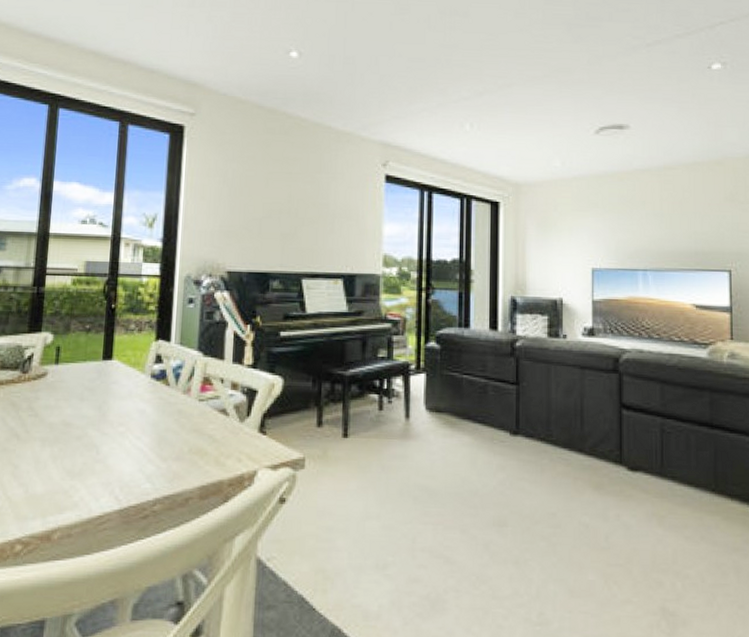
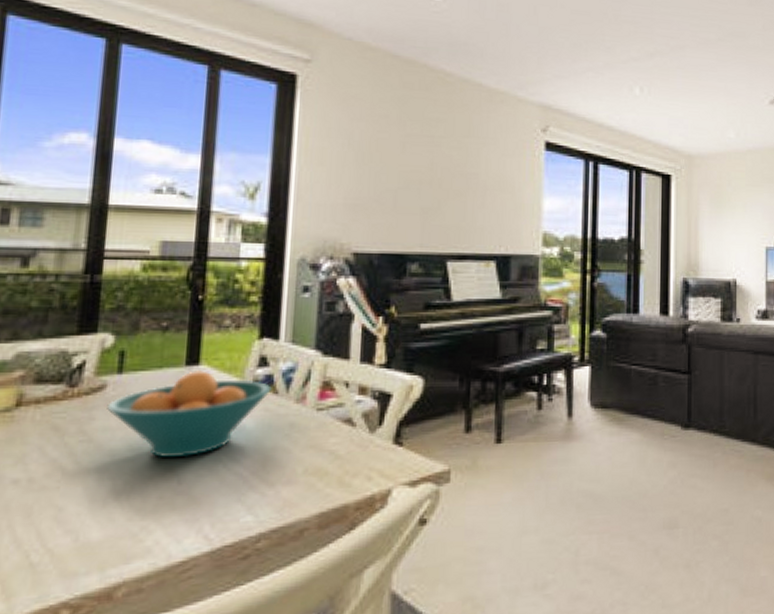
fruit bowl: none [48,364,165,432] -> present [107,370,272,457]

